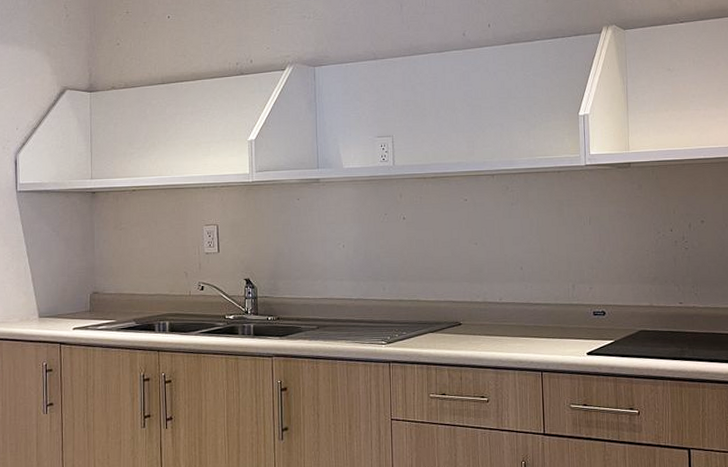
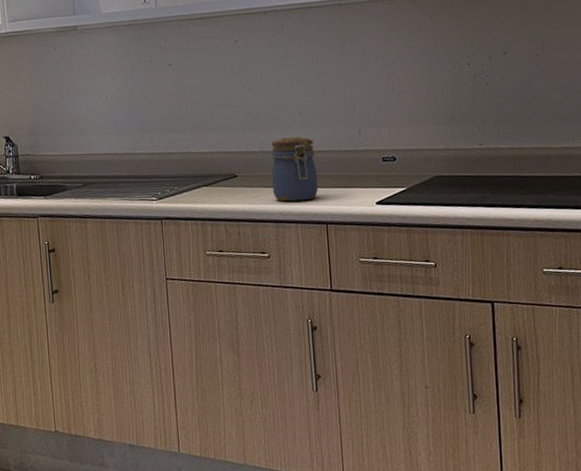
jar: none [492,289,535,350] -> present [271,136,319,202]

